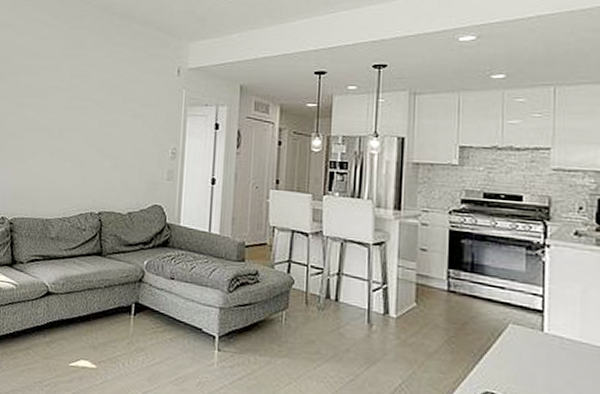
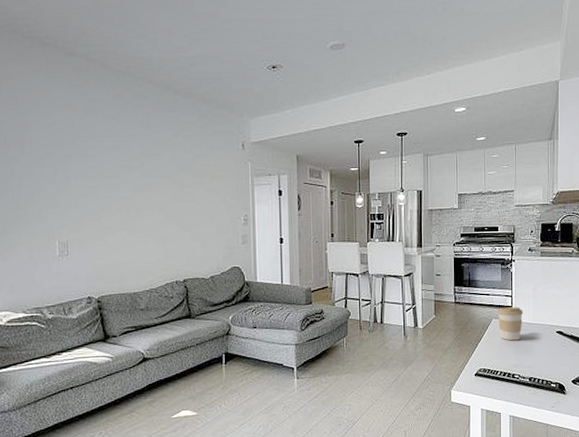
coffee cup: none [517,309,564,363] -> present [497,306,524,341]

